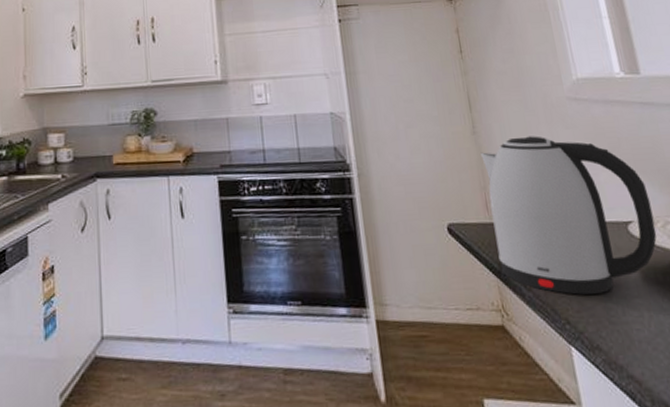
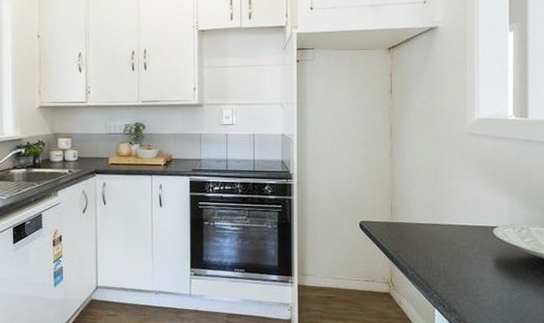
kettle: present [481,136,657,295] -> none [393,160,514,275]

